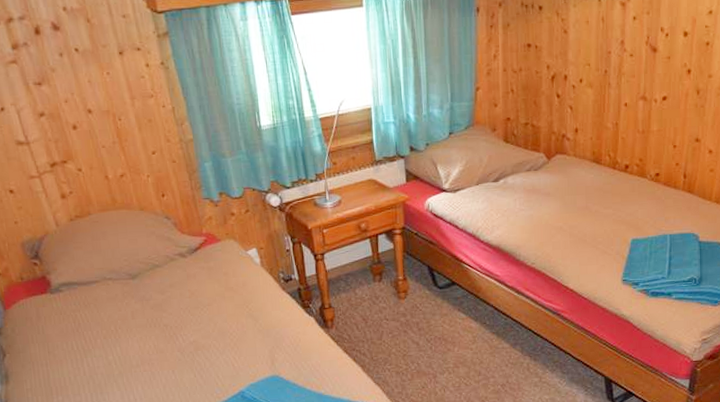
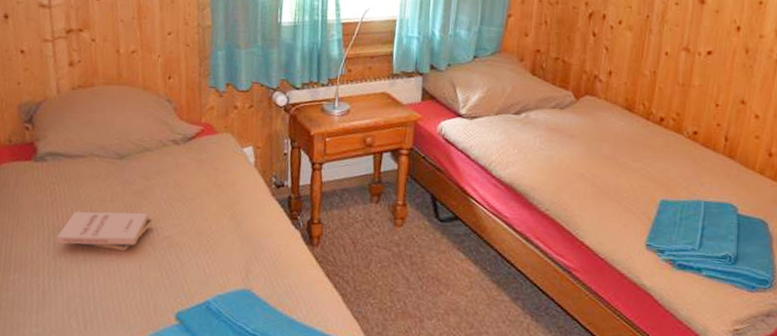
books: none [89,323,176,364] -> present [56,211,153,251]

